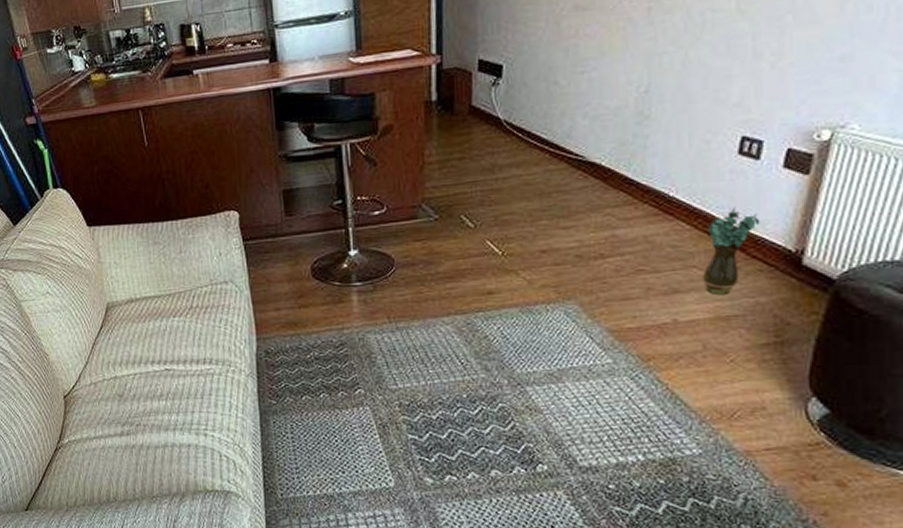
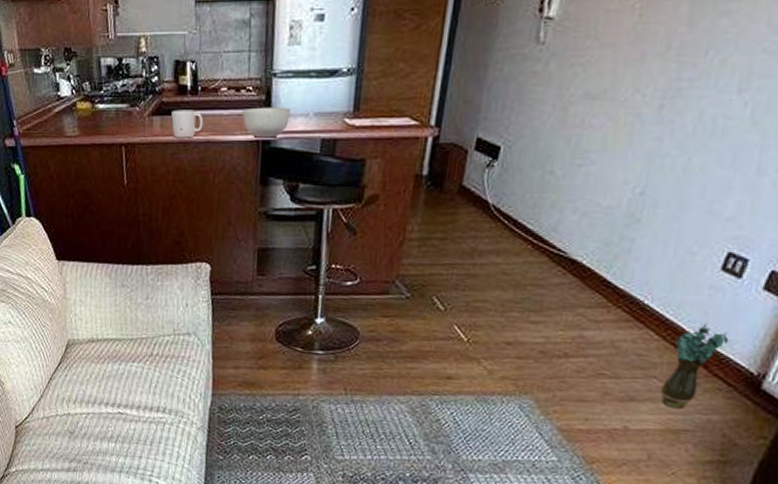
mug: none [183,68,214,96] -> present [171,109,204,138]
bowl: none [250,54,297,86] -> present [241,107,291,138]

